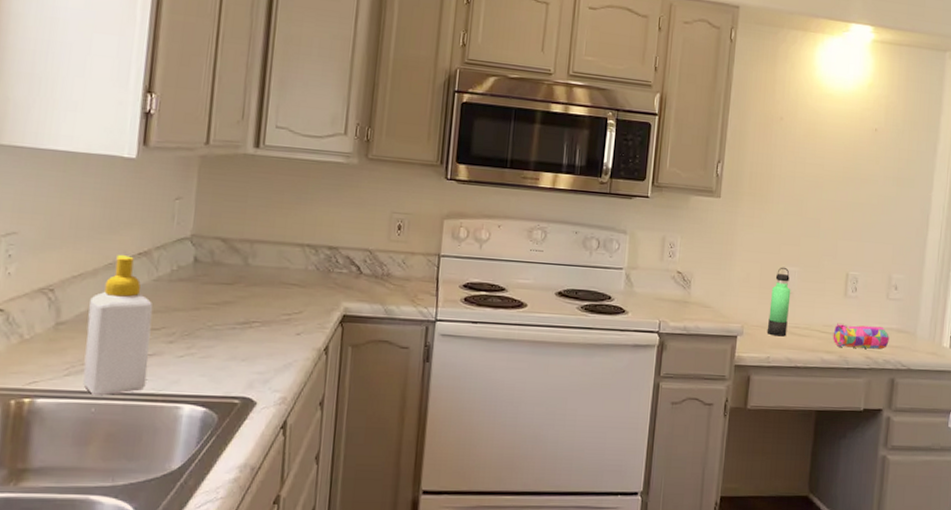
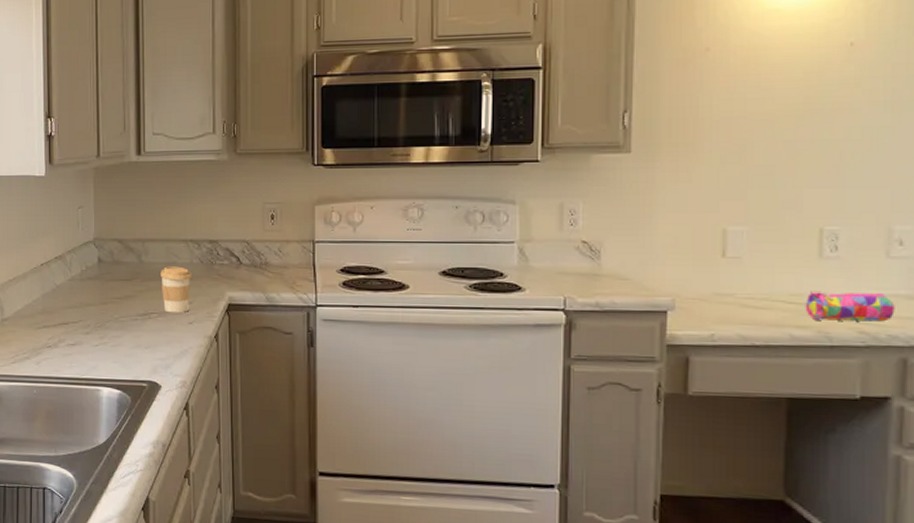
soap bottle: present [83,255,153,395] -> none [24,260,72,379]
coffee cup: none [267,271,305,323] -> present [159,266,191,313]
thermos bottle: present [766,267,791,337] -> none [707,227,738,310]

